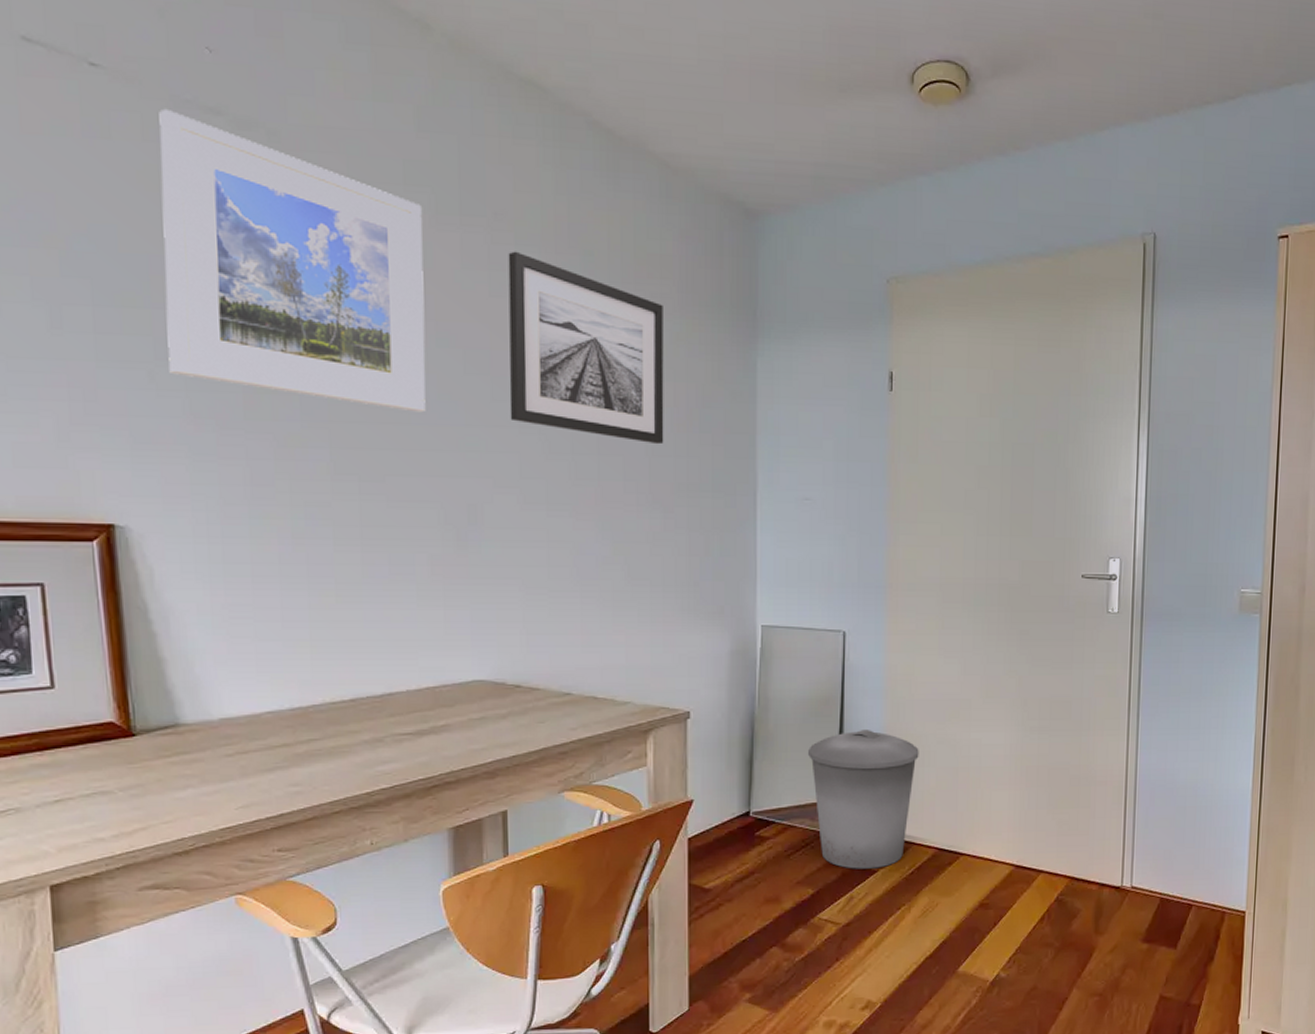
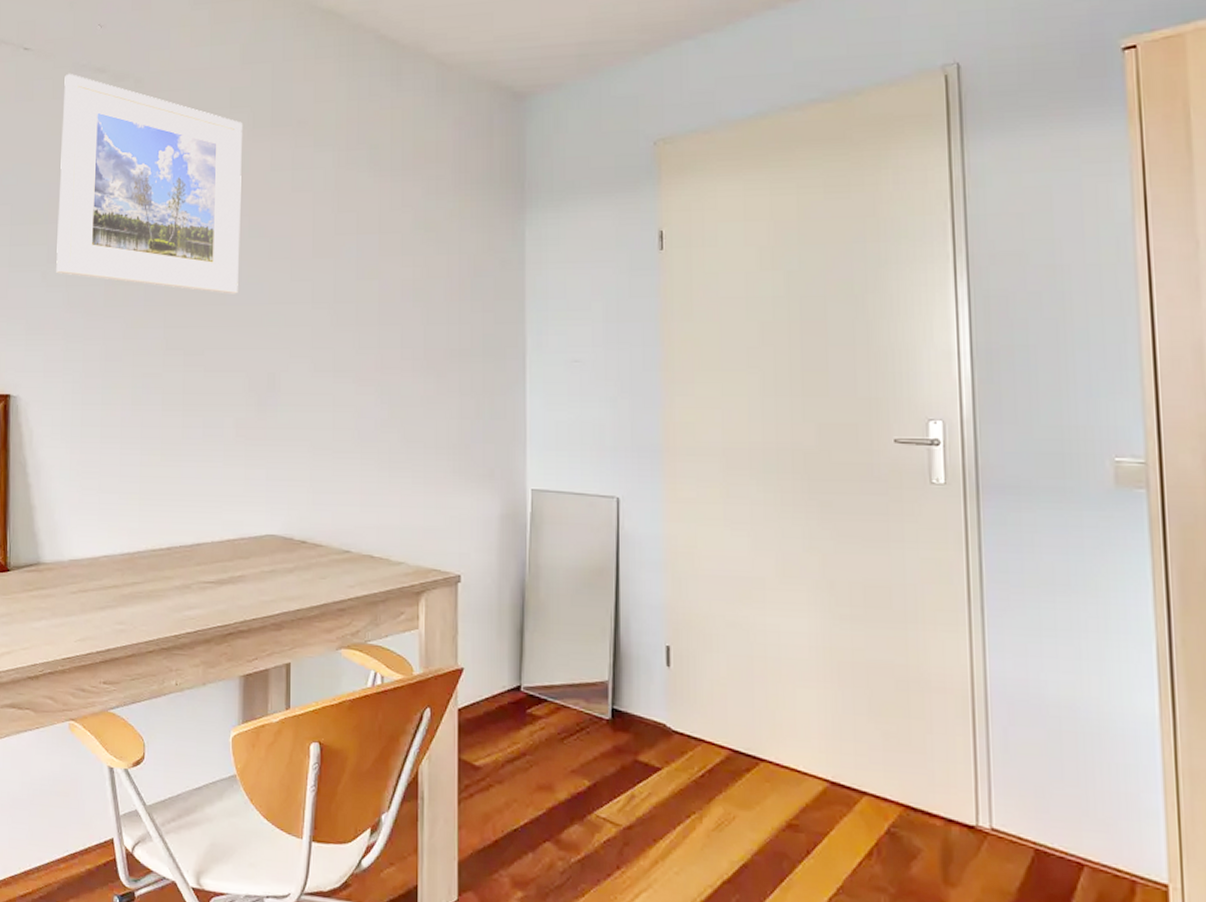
wall art: present [508,251,664,445] -> none [305,151,438,314]
trash can: present [807,730,919,869] -> none [580,605,706,766]

